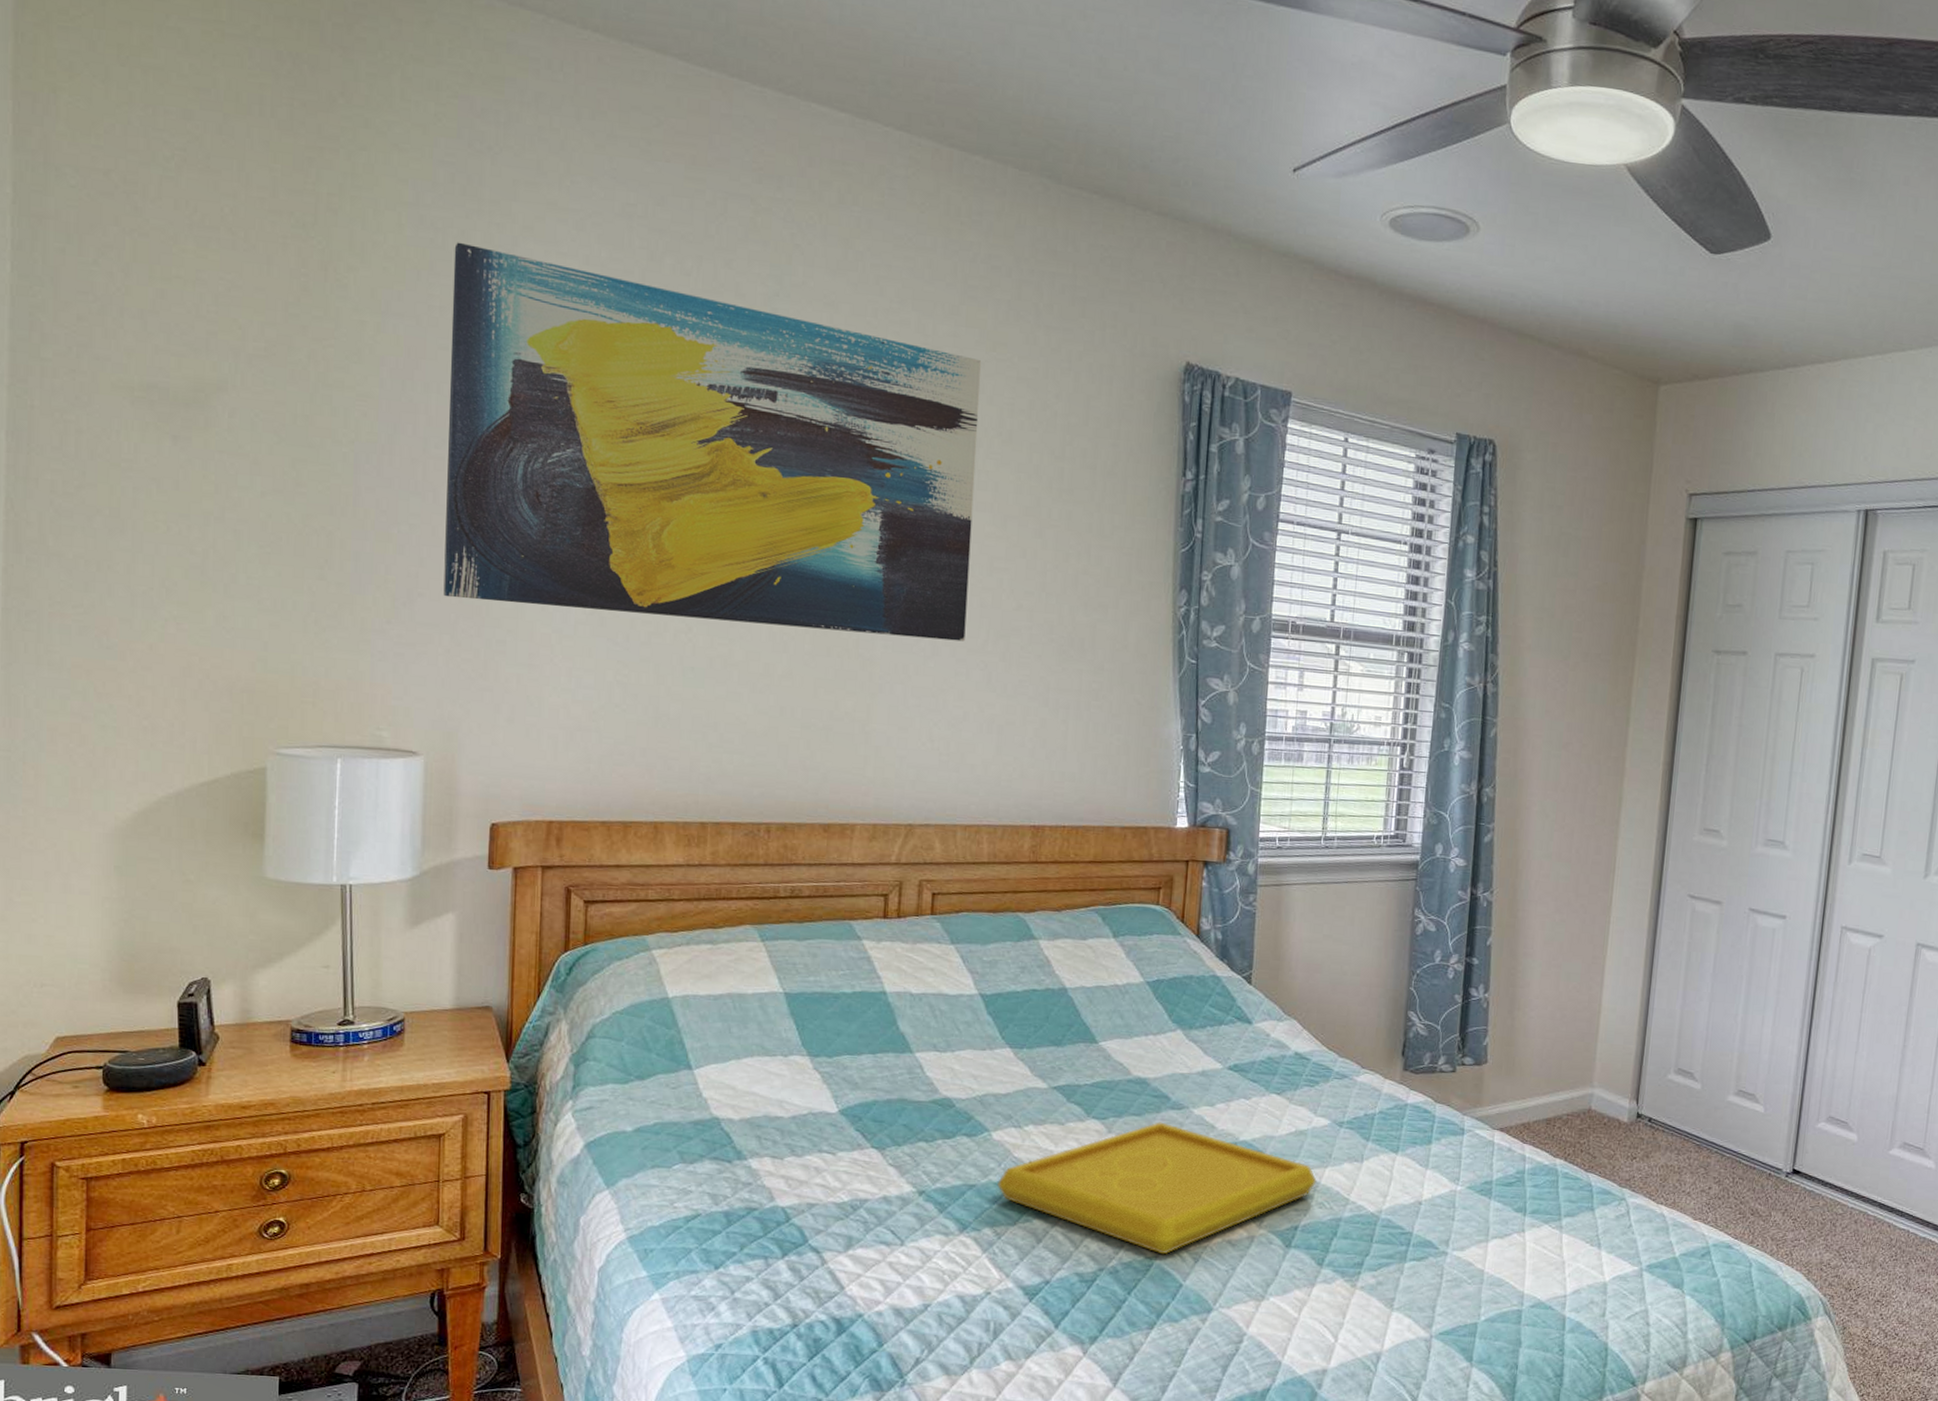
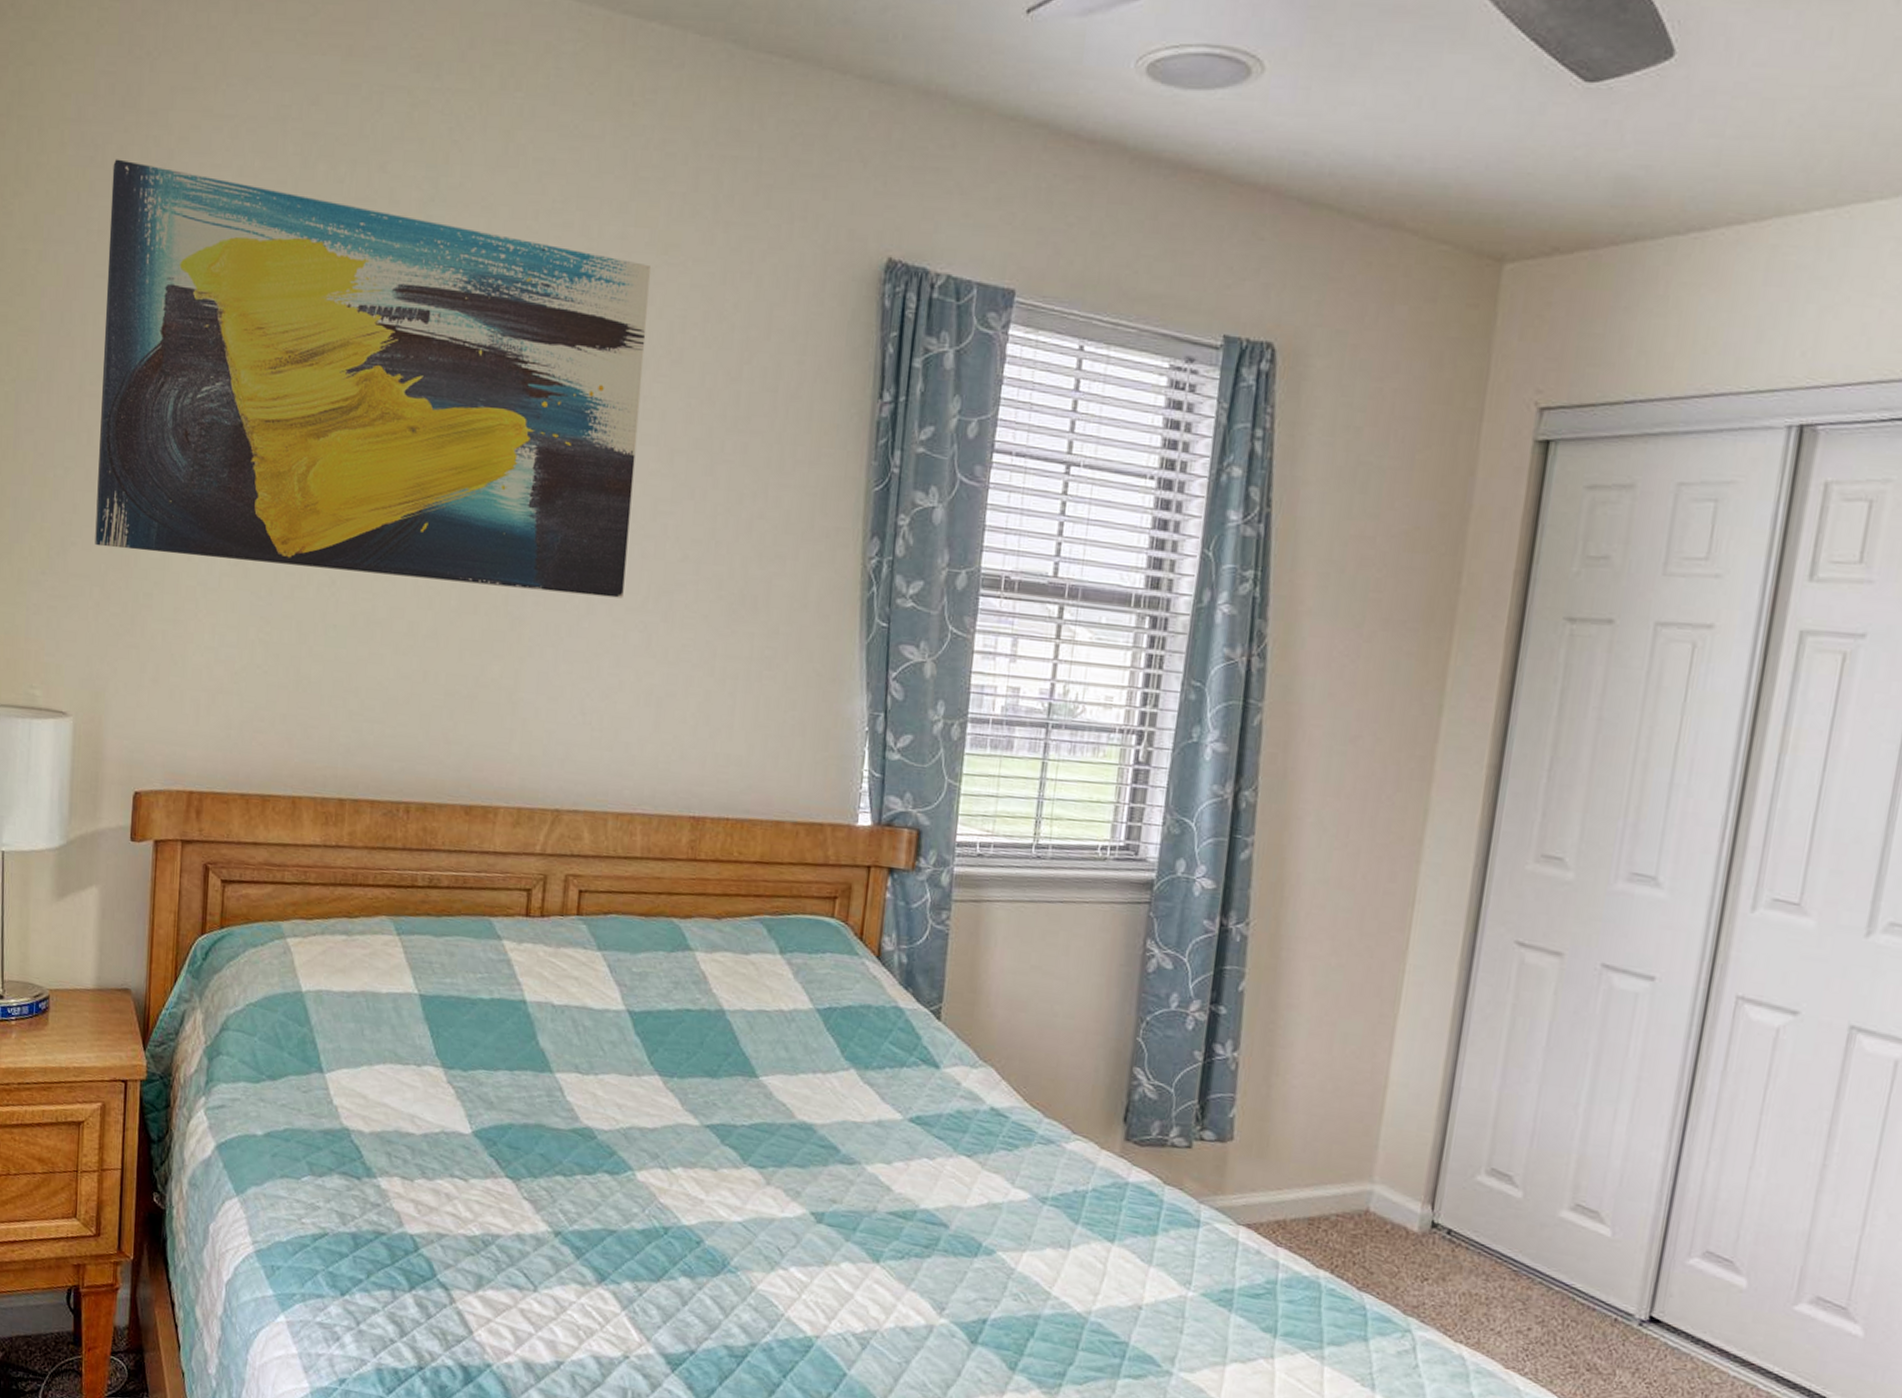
serving tray: present [997,1122,1317,1255] -> none [640,1177,1012,1336]

